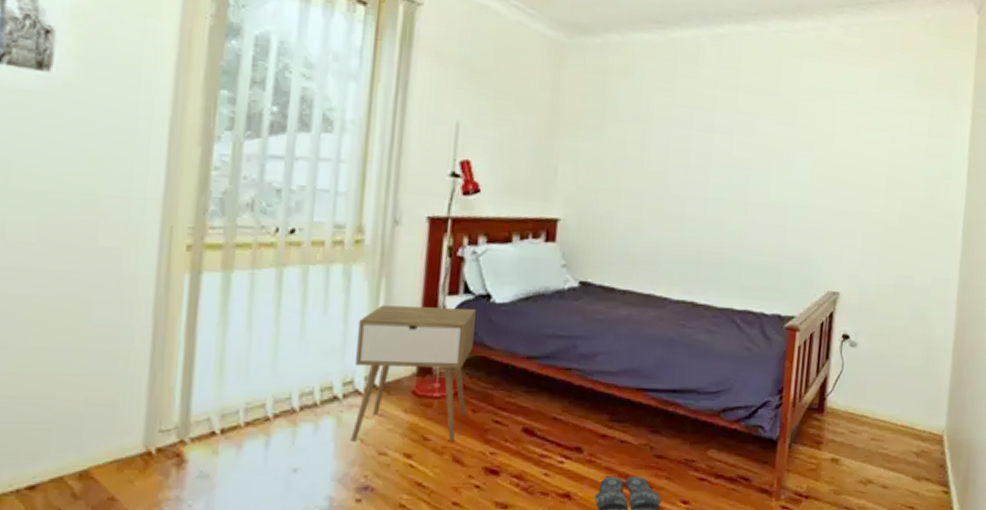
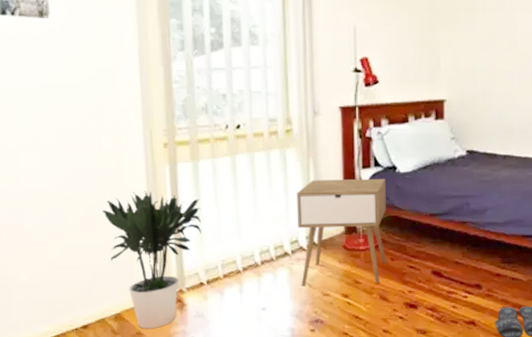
potted plant: none [85,305,228,494] -> present [102,191,201,330]

